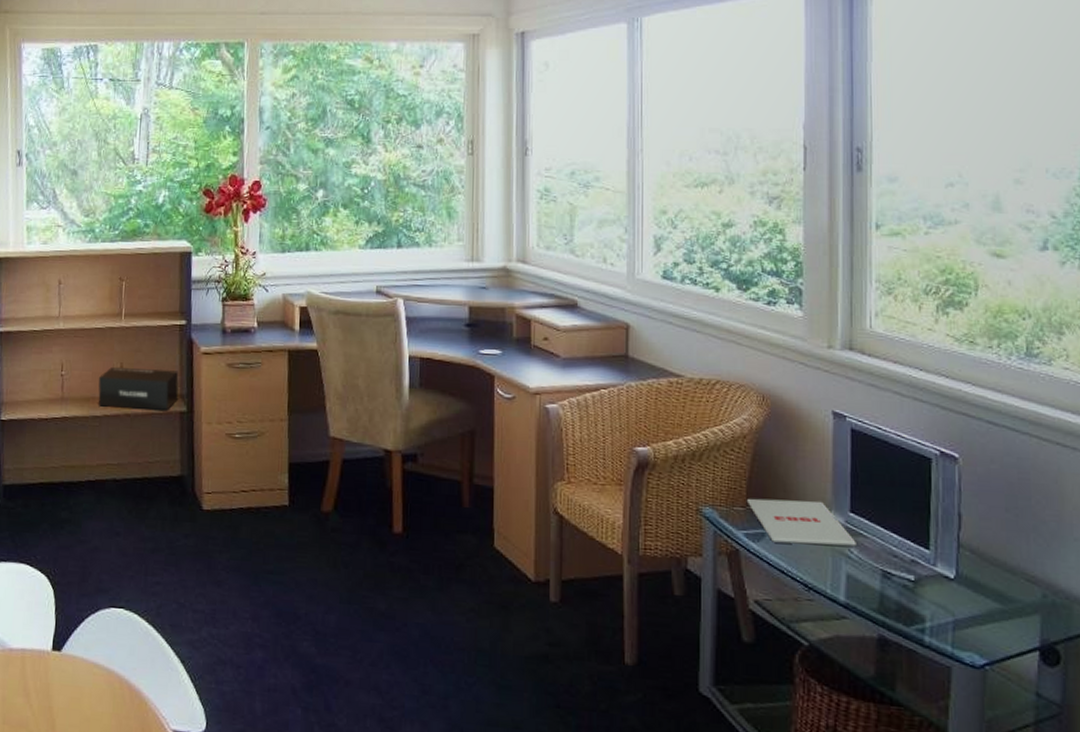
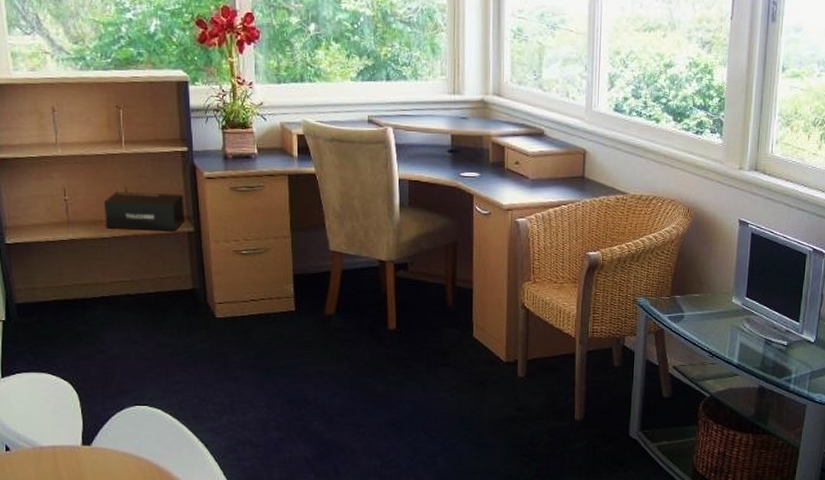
magazine: present [746,498,856,546] -> none [671,289,749,323]

